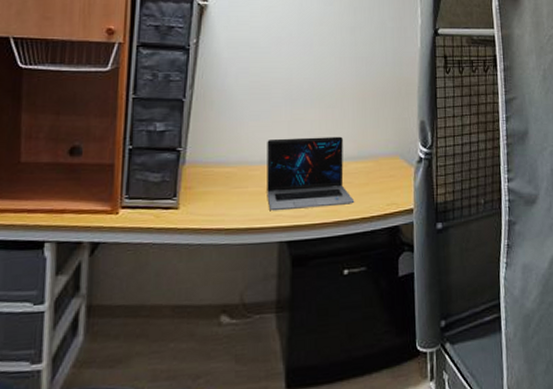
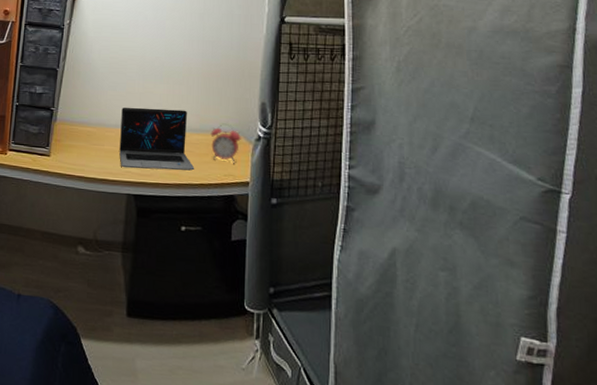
alarm clock: none [370,147,402,191] -> present [210,123,241,164]

